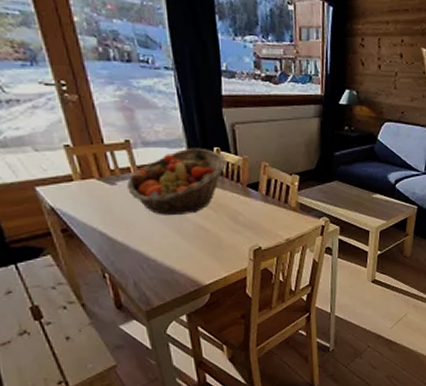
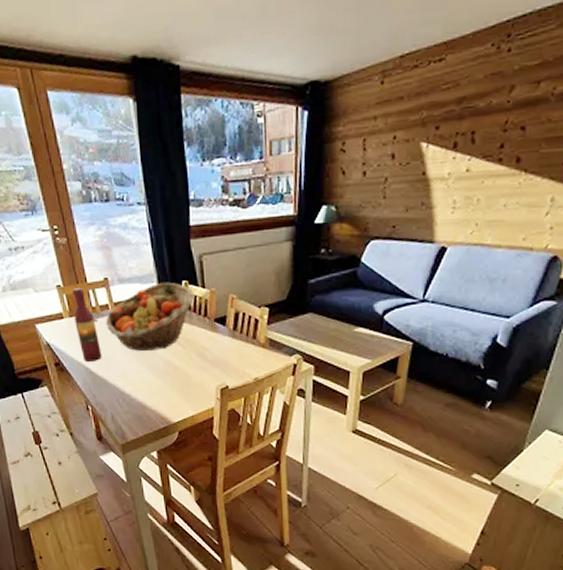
wine bottle: none [85,148,122,227] -> present [72,287,102,362]

